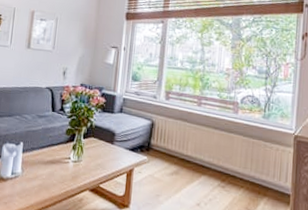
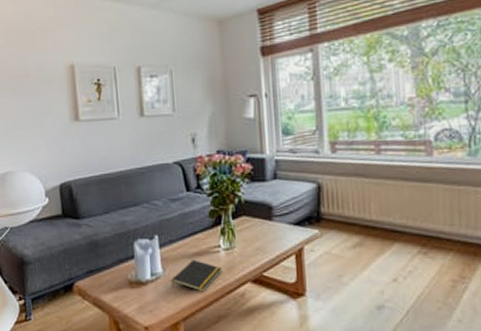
notepad: none [26,166,69,193] -> present [171,260,222,292]

